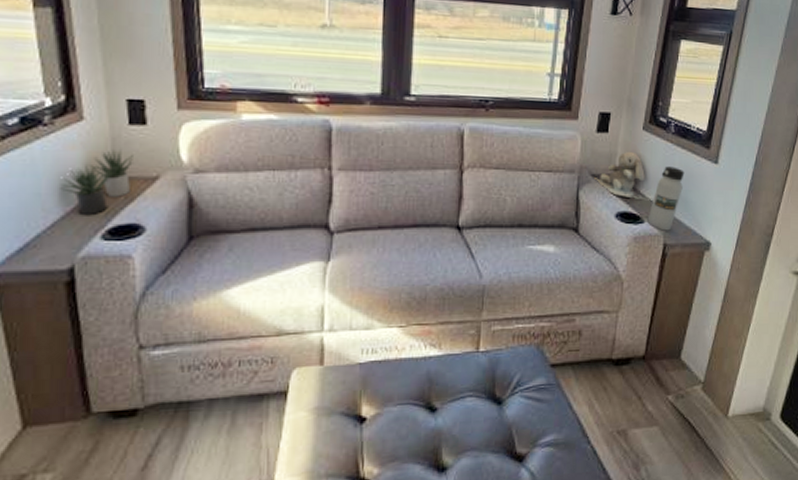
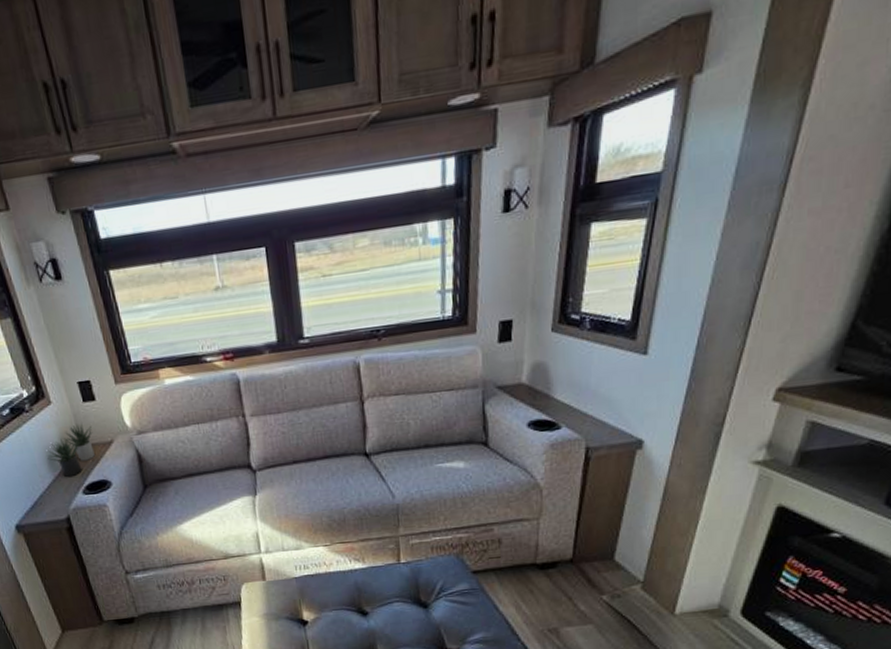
stuffed animal: present [594,151,649,201] -> none [500,356,565,406]
water bottle: present [647,166,685,231] -> none [565,365,606,435]

